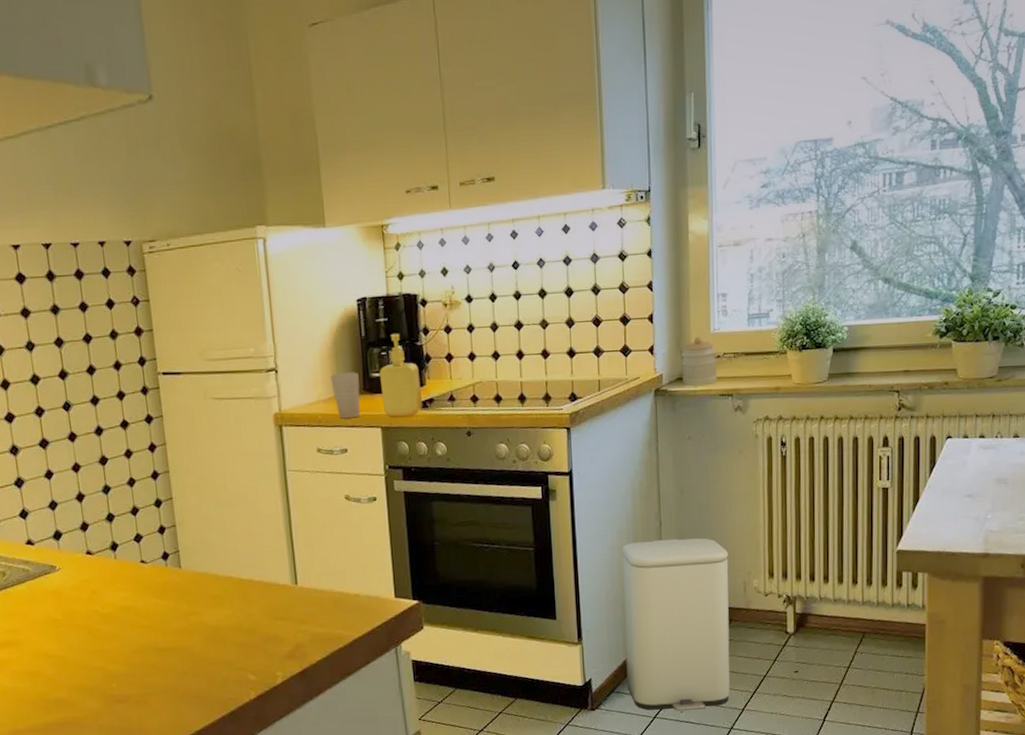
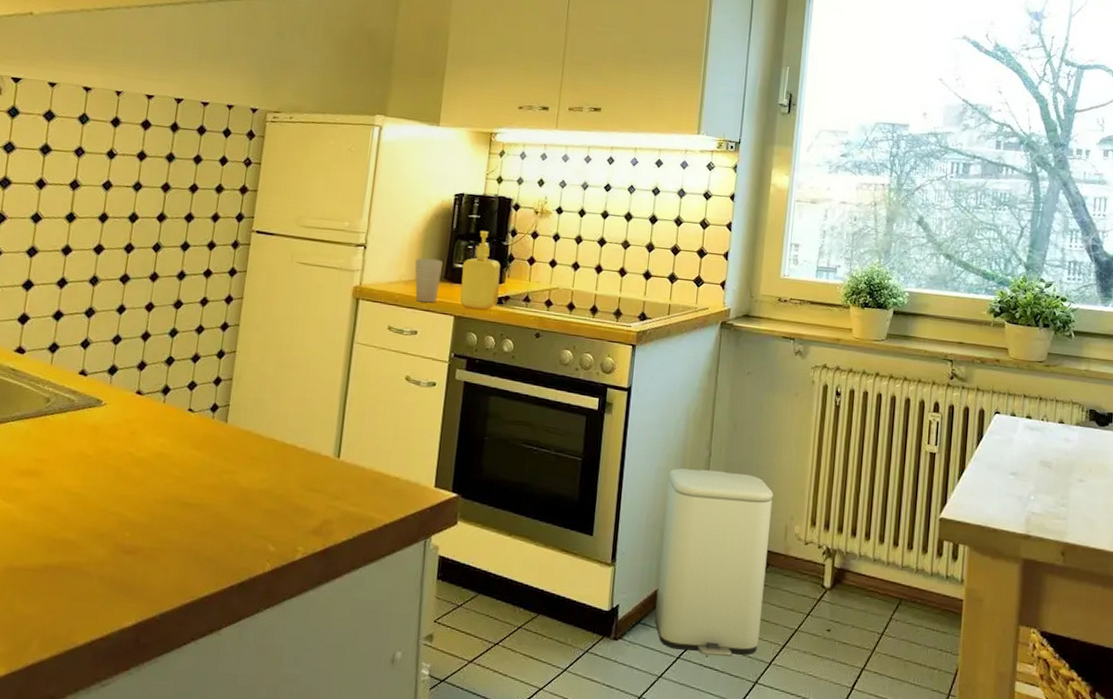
jar: present [681,336,717,387] -> none [748,279,784,327]

